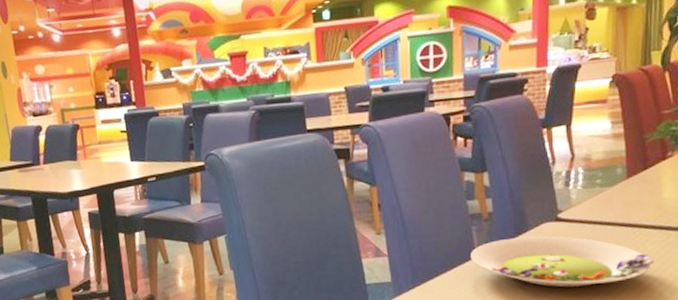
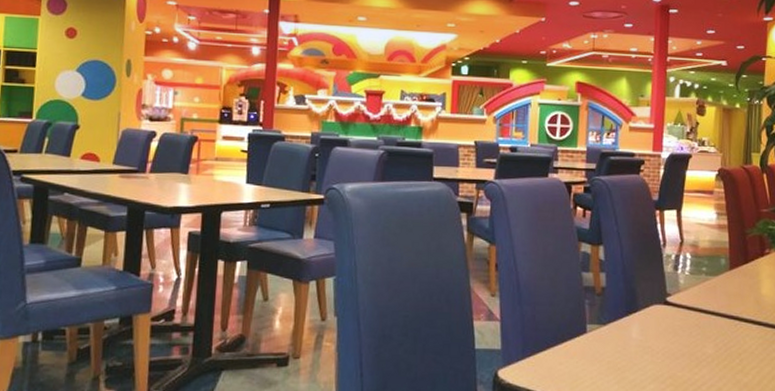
salad plate: present [471,236,655,288] -> none [582,317,754,376]

